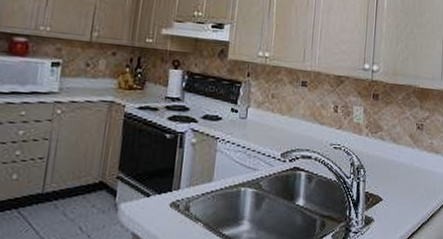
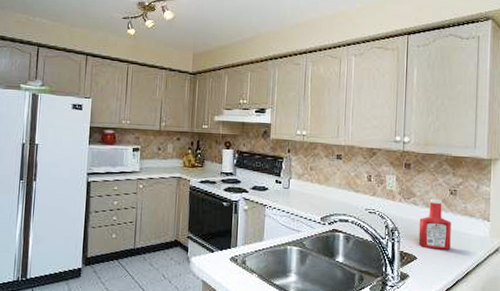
ketchup bottle: none [384,133,418,190] -> present [418,198,451,250]

